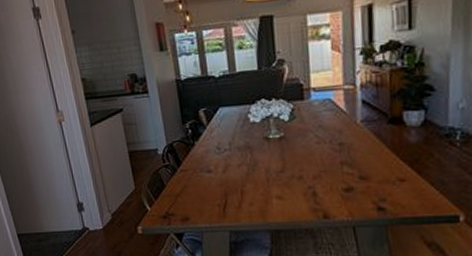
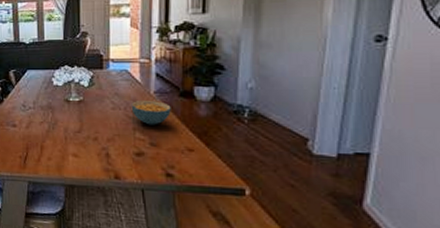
cereal bowl: none [337,130,380,158] -> present [131,101,171,125]

